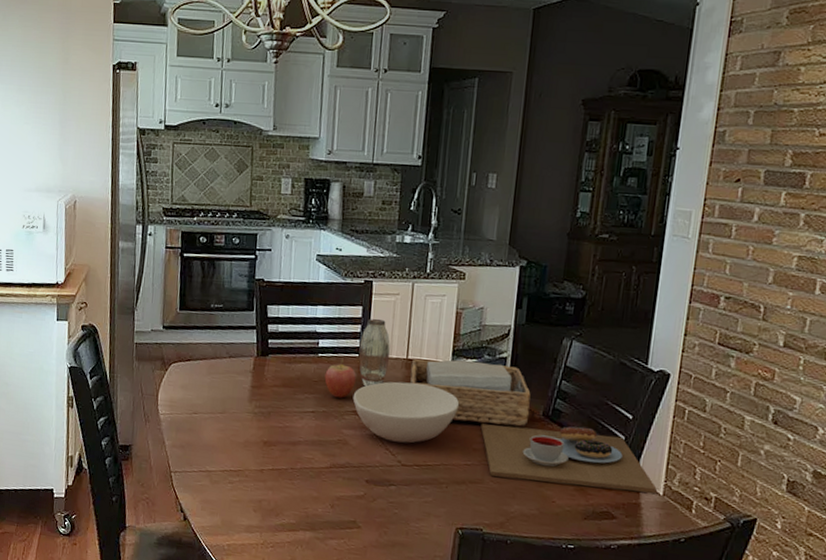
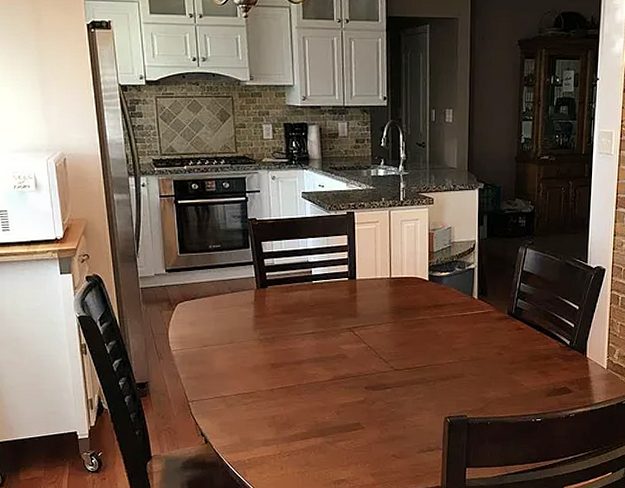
fruit: present [324,358,356,398] -> none [320,282,348,318]
bowl: present [352,381,460,444] -> none [346,298,439,351]
vase: present [358,318,390,387] -> none [348,245,375,306]
napkin holder: present [409,358,531,427] -> none [394,274,497,327]
place setting: present [480,423,657,494] -> none [458,321,602,370]

